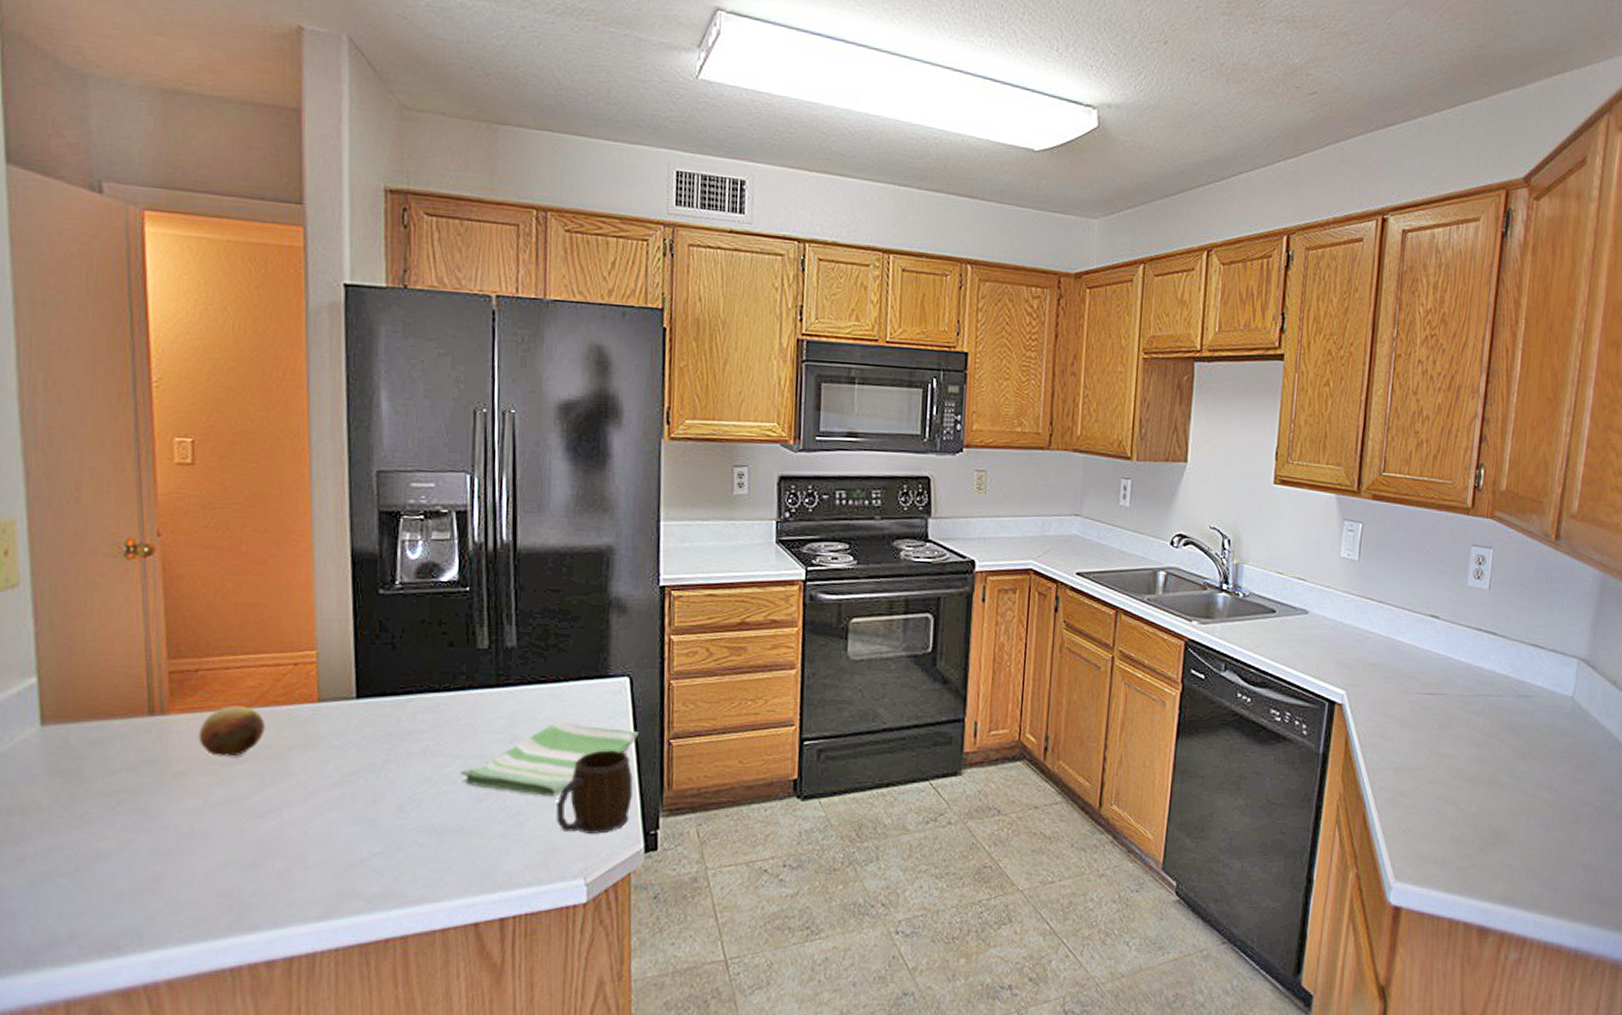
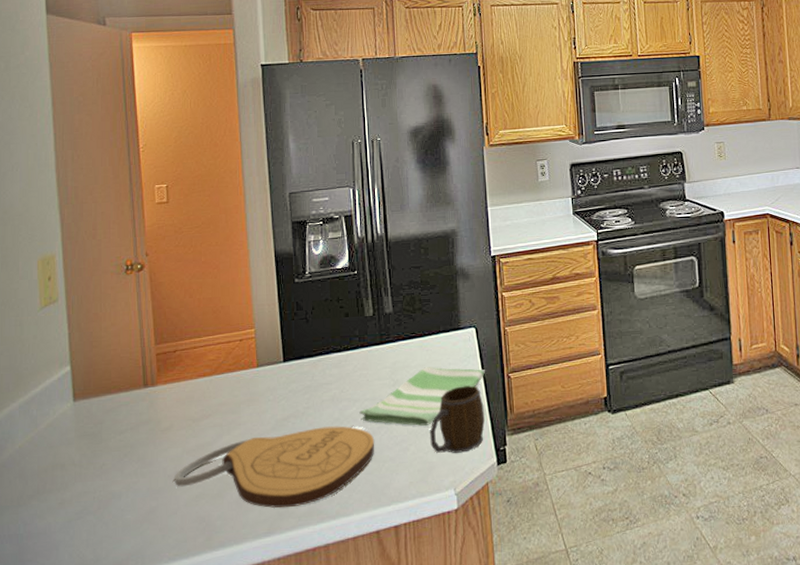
cutting board: none [189,787,480,887] -> present [173,426,375,508]
fruit: present [198,706,265,757] -> none [177,375,222,415]

